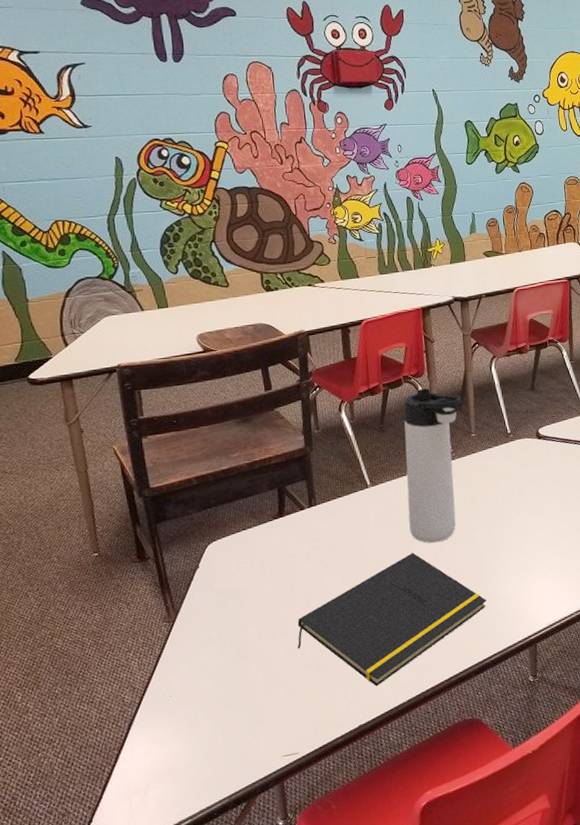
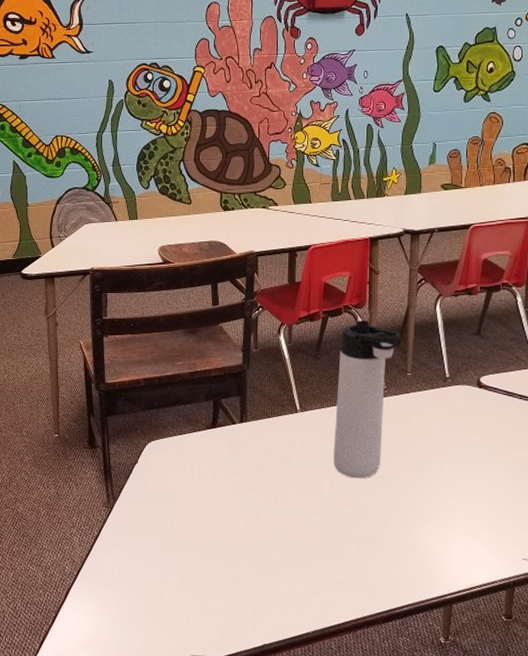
notepad: present [297,553,487,687] -> none [215,485,404,611]

